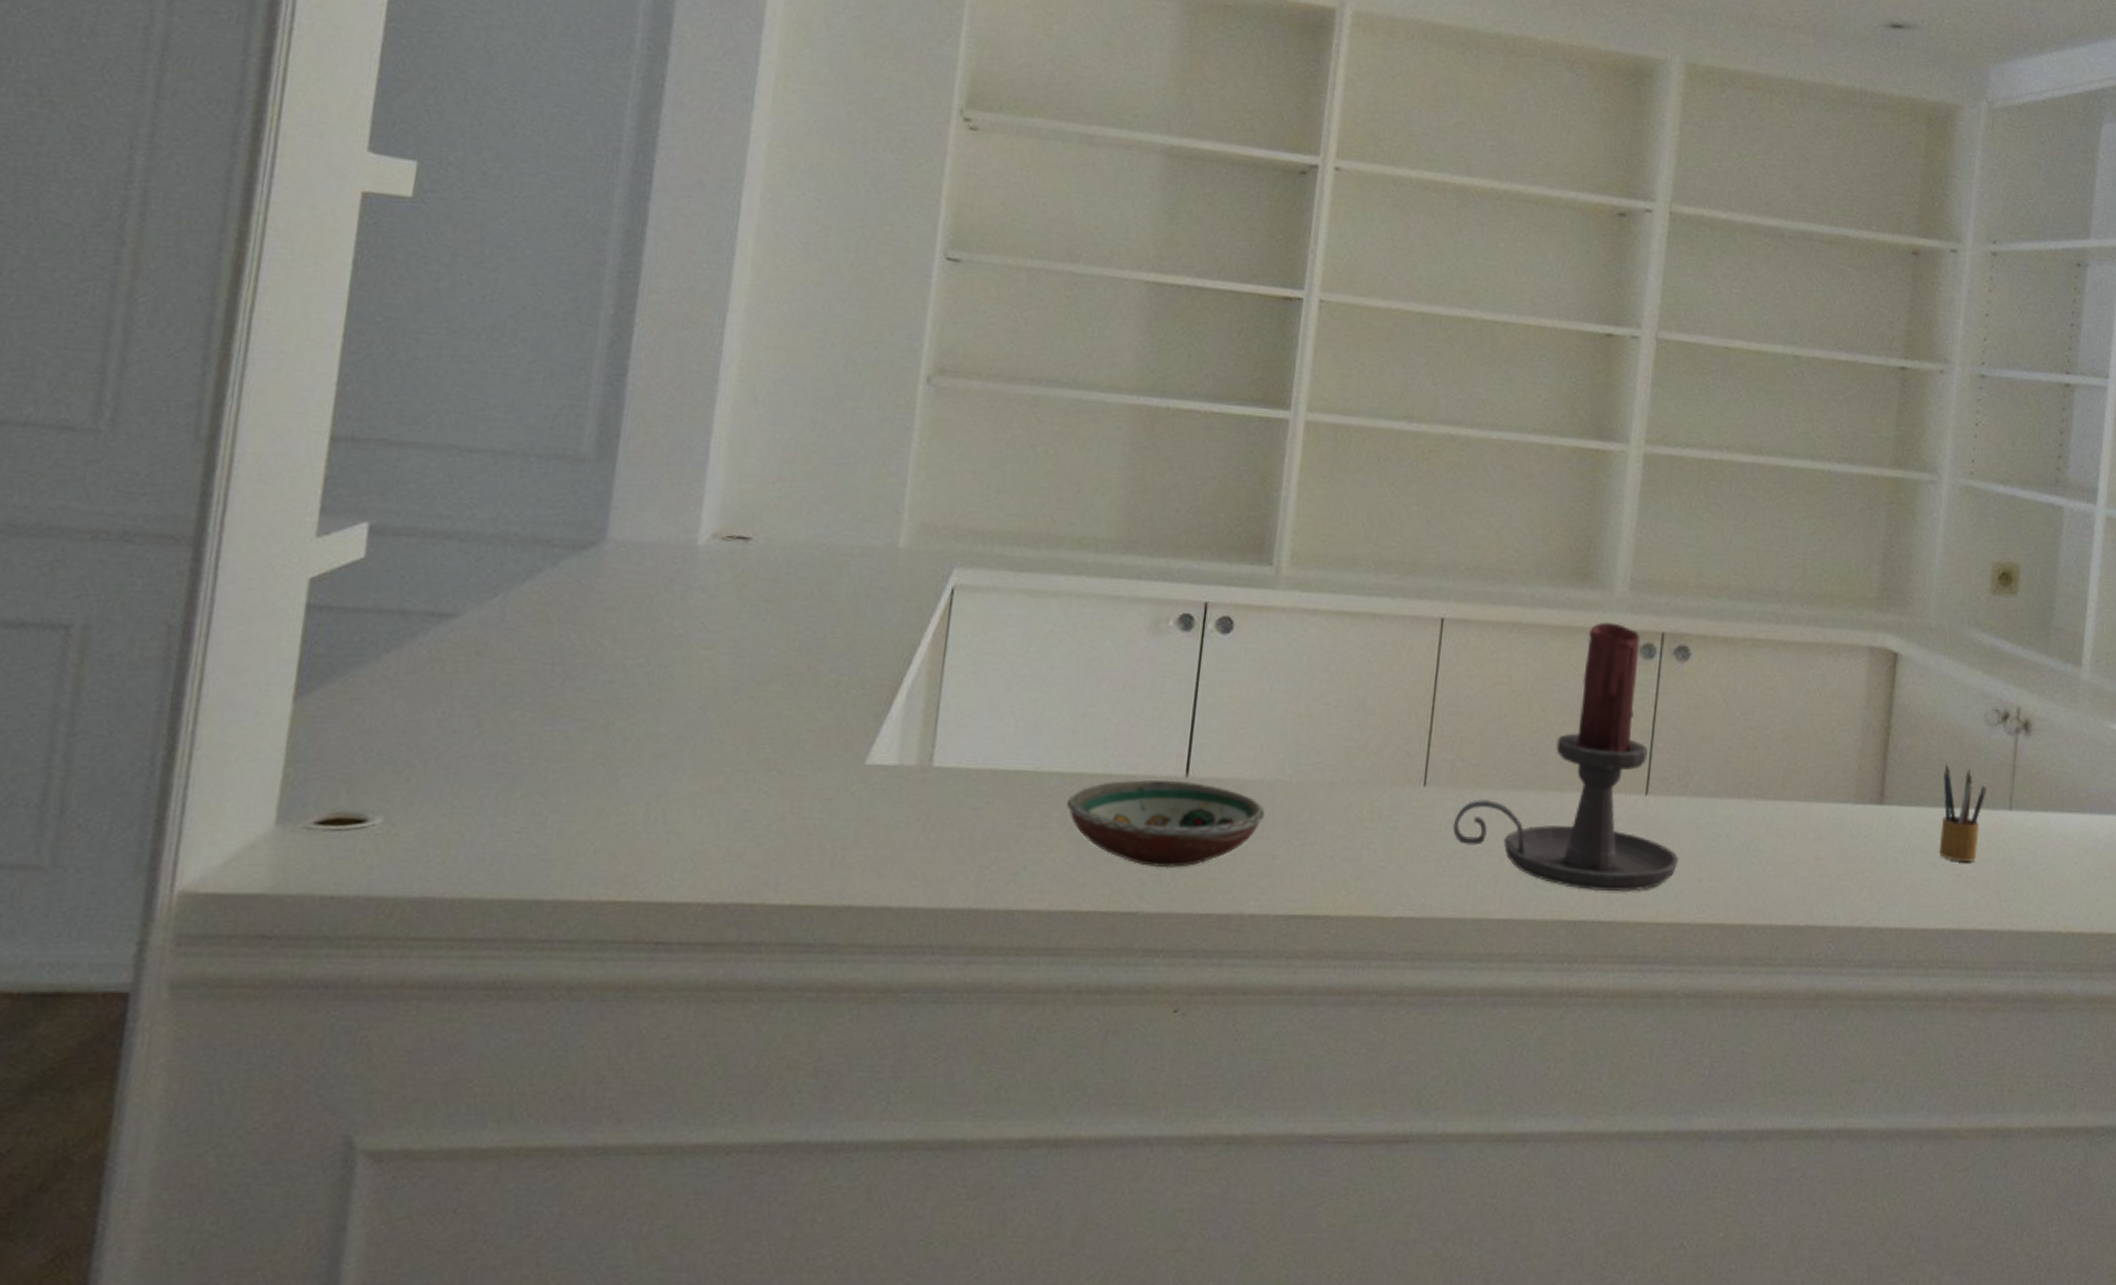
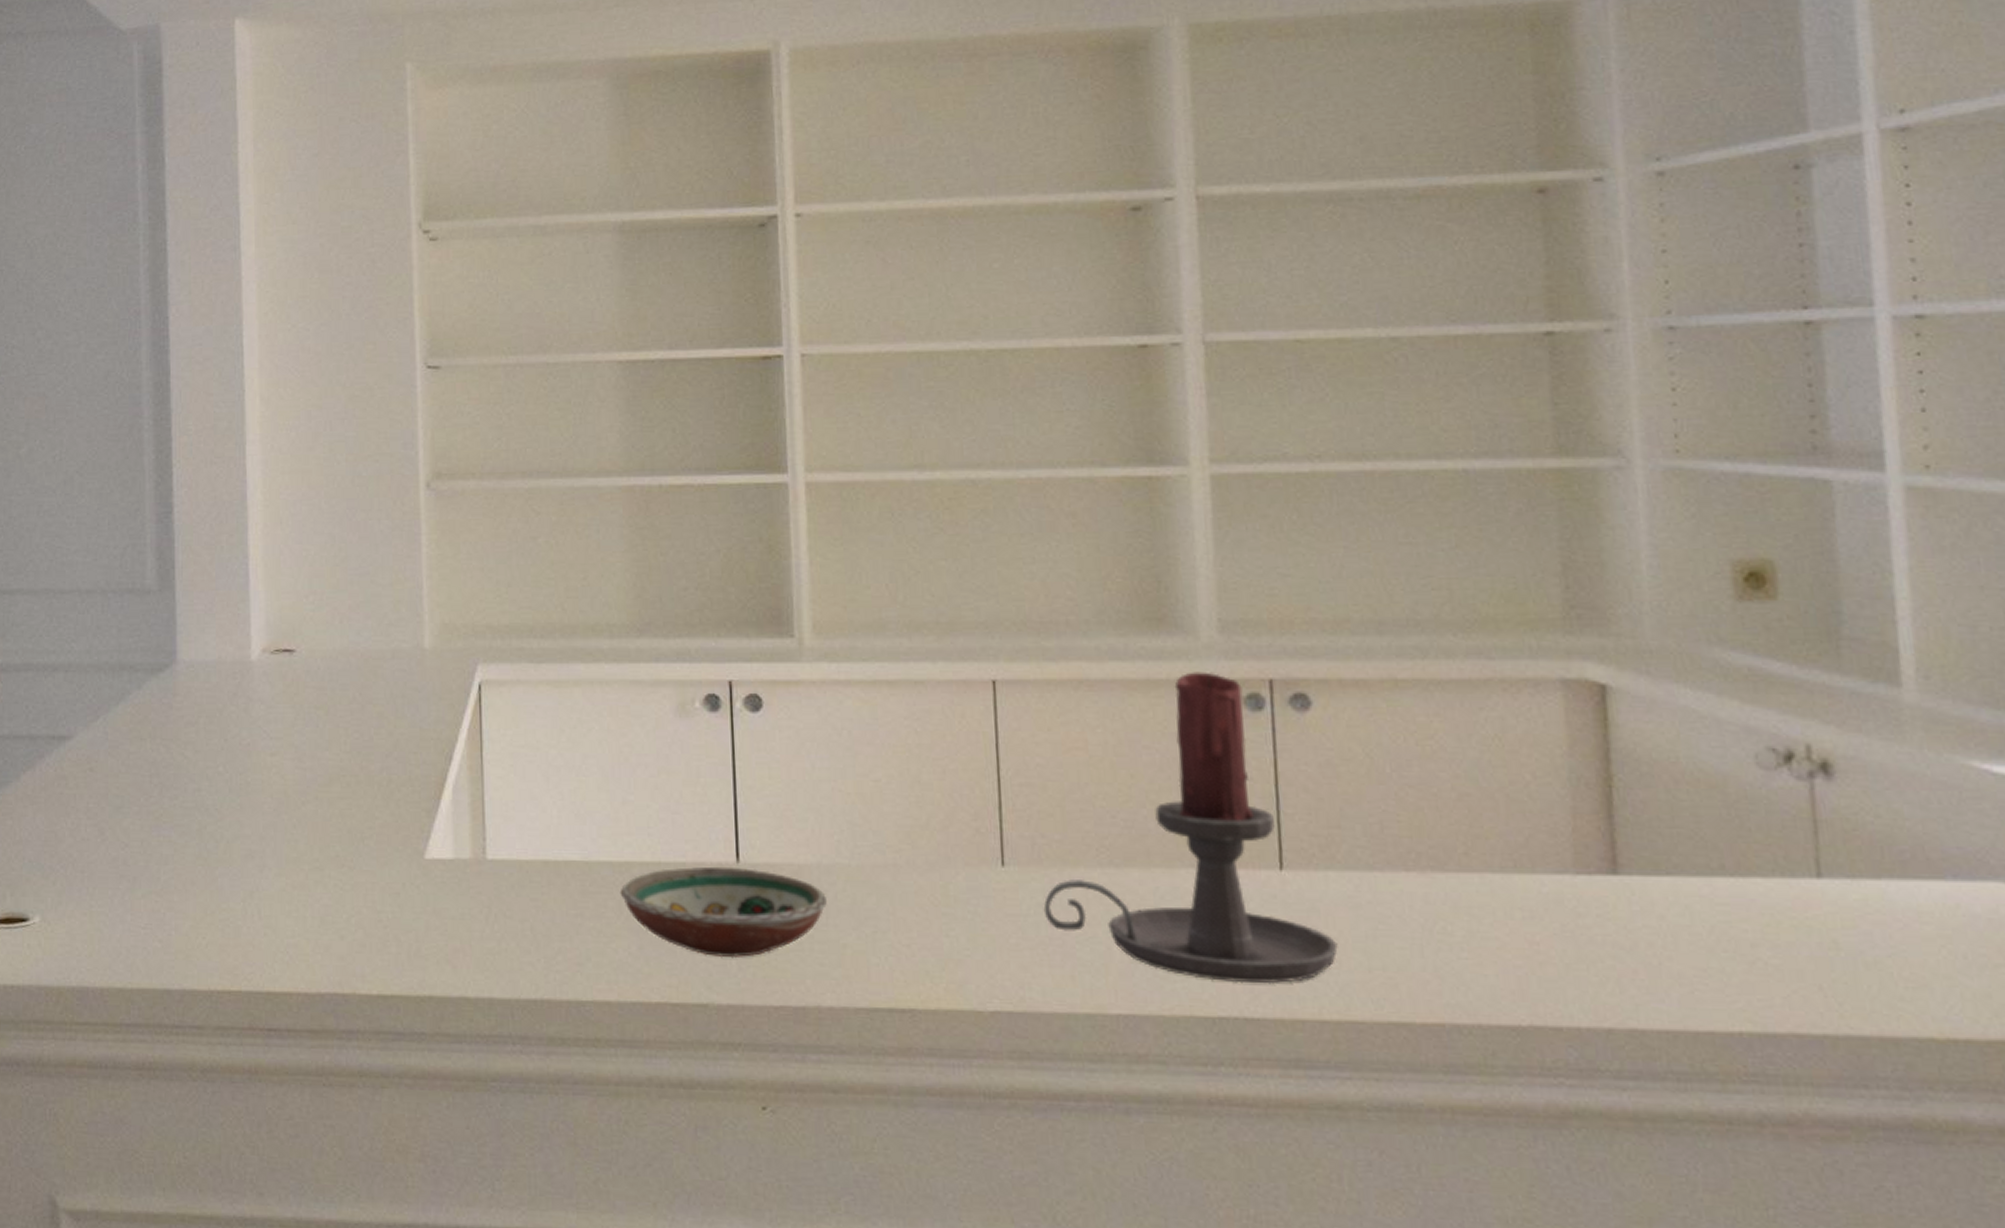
pencil box: present [1938,763,1988,863] -> none [1703,819,1777,947]

